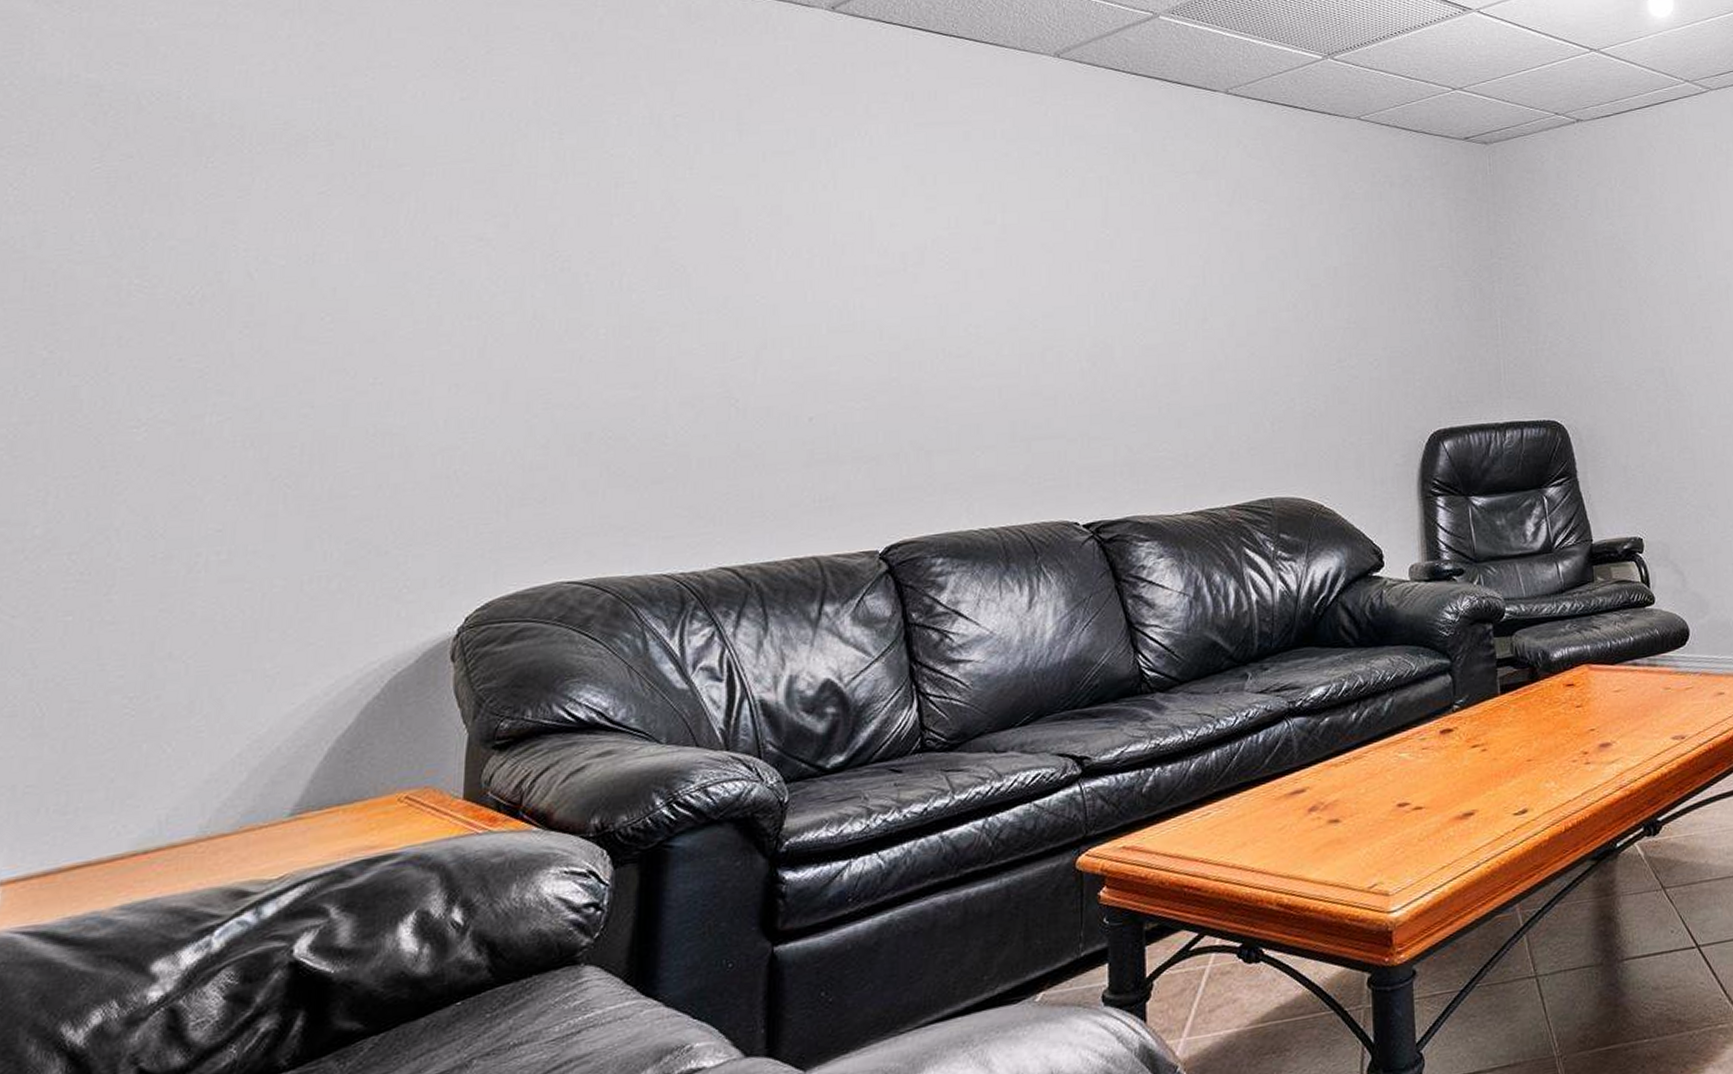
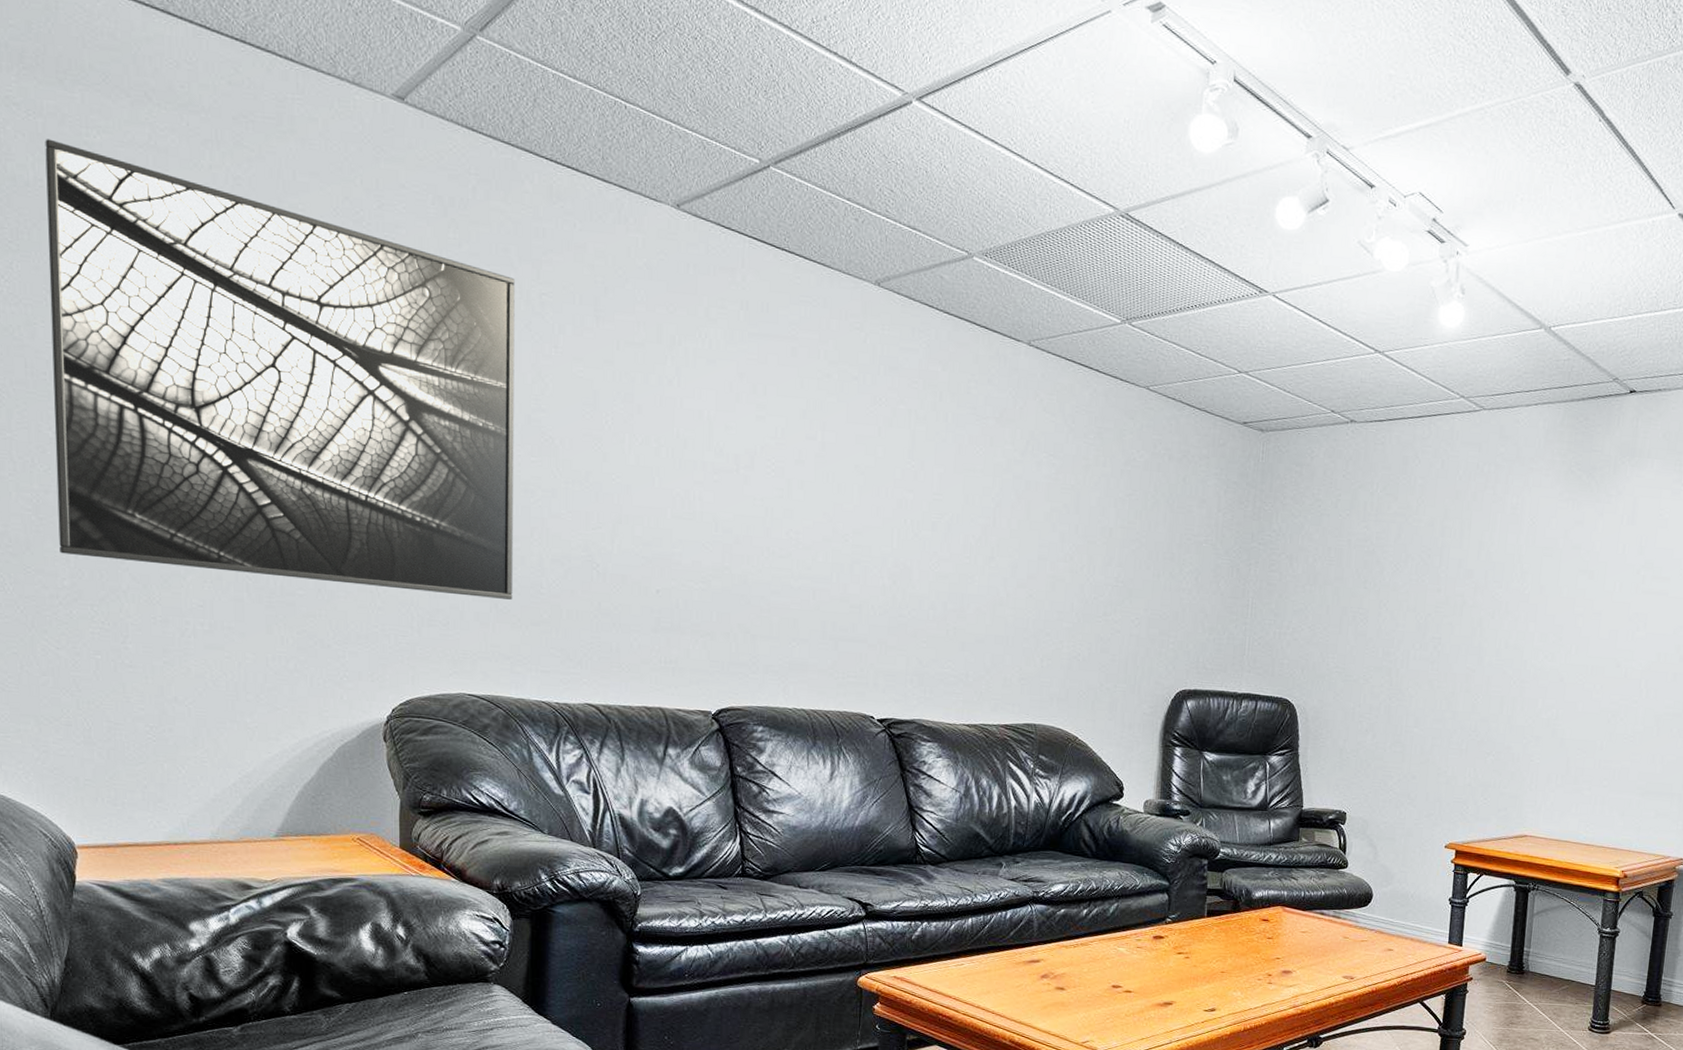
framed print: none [35,32,644,496] -> present [45,139,515,600]

